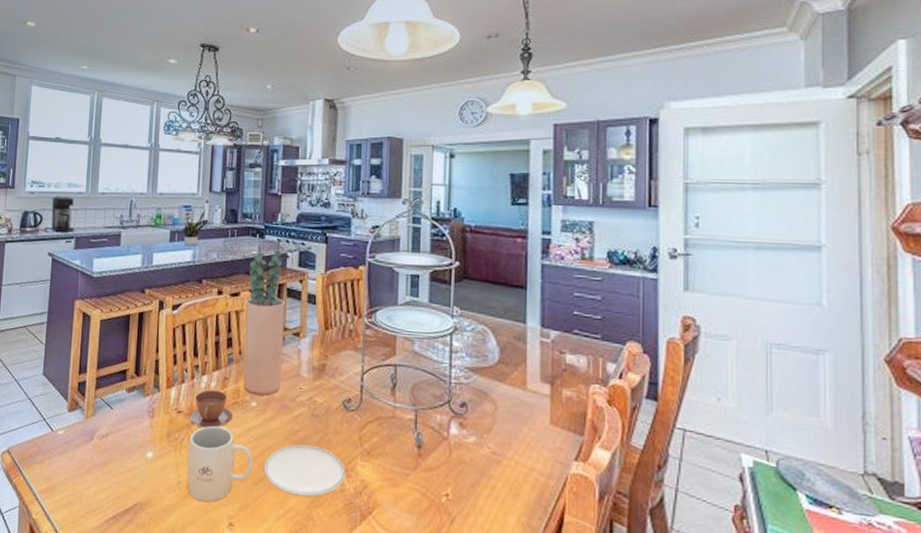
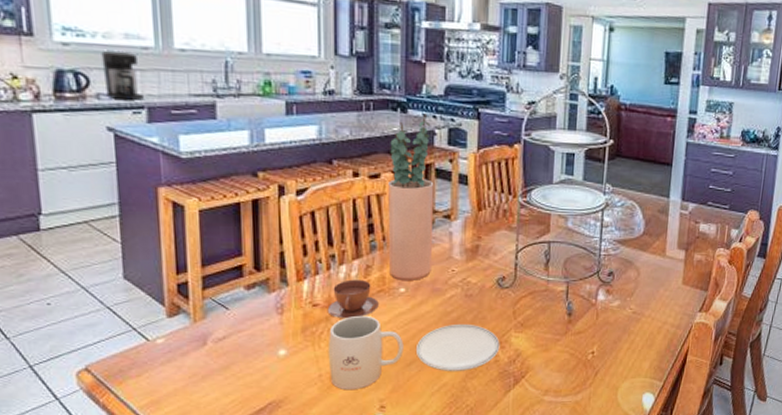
potted plant: present [182,213,205,247] -> none [302,80,332,122]

